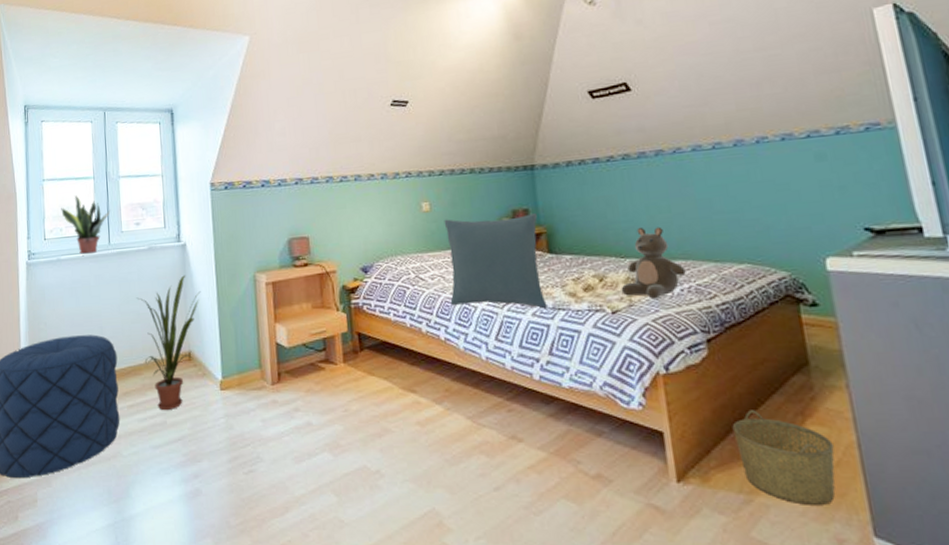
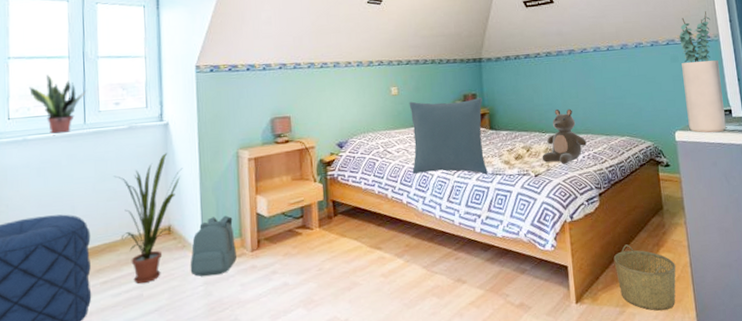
backpack: none [210,344,257,407] -> present [190,215,237,277]
vase: none [827,88,914,261] -> present [679,11,726,133]

